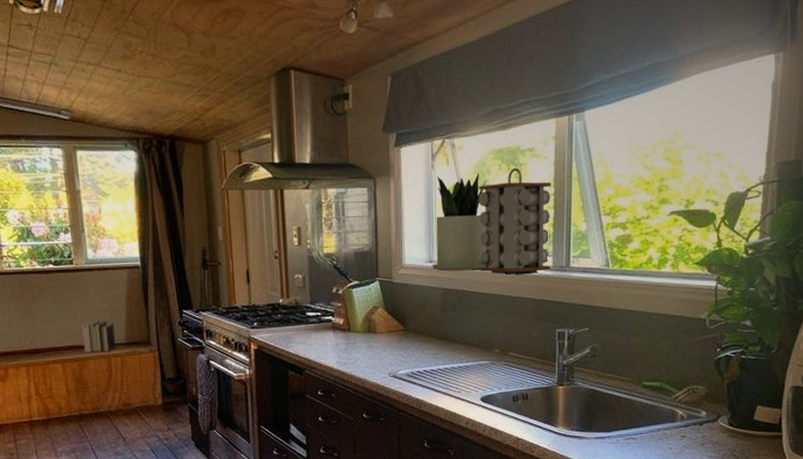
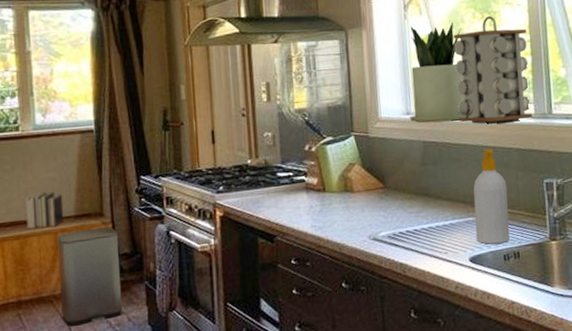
pedal bin: none [111,354,169,438] -> present [57,227,122,327]
soap bottle: none [488,298,521,386] -> present [473,149,510,244]

